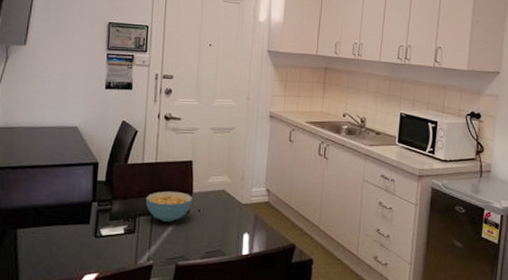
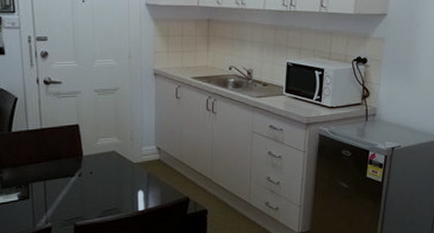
cereal bowl: present [145,191,193,222] -> none [35,156,84,186]

